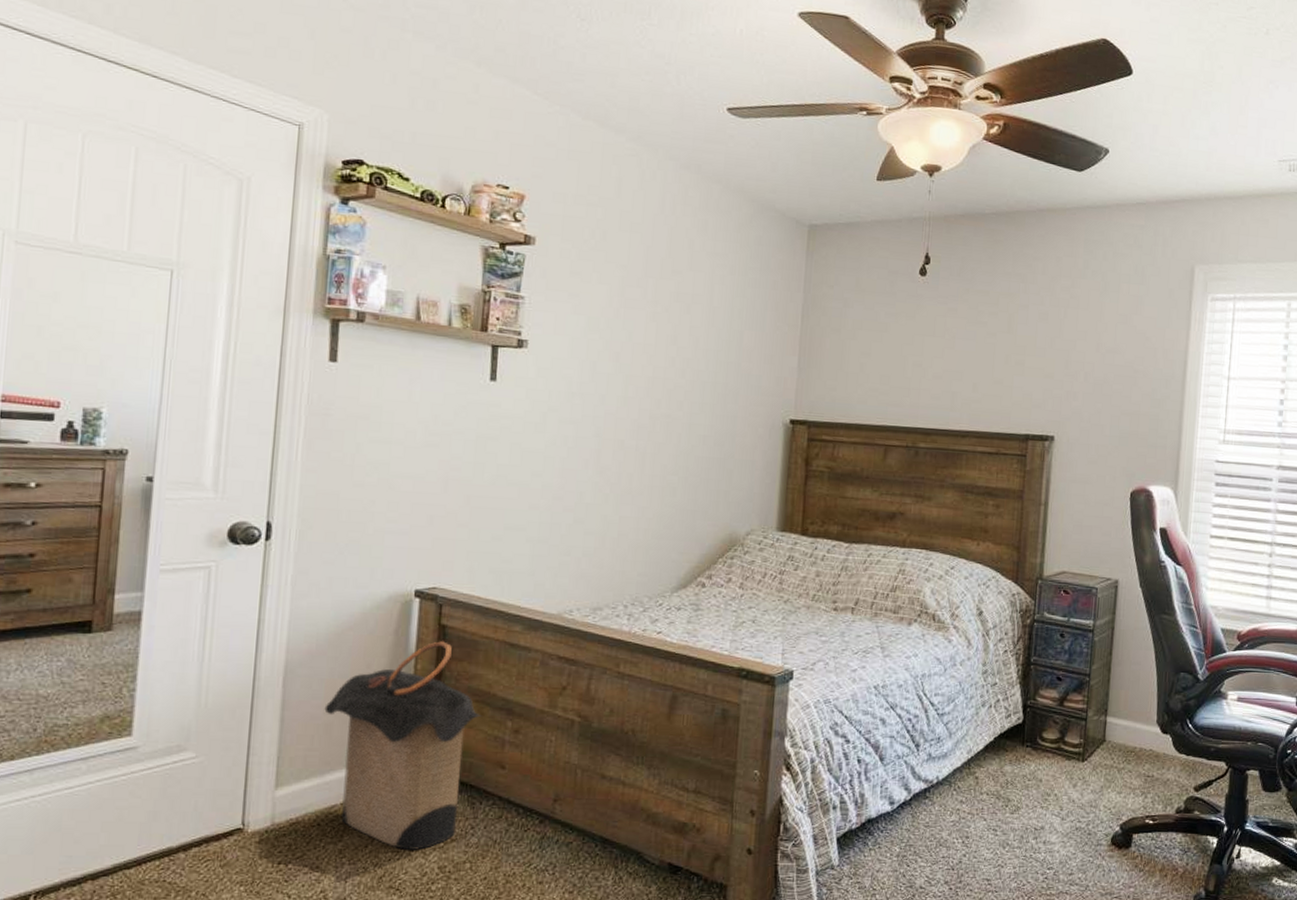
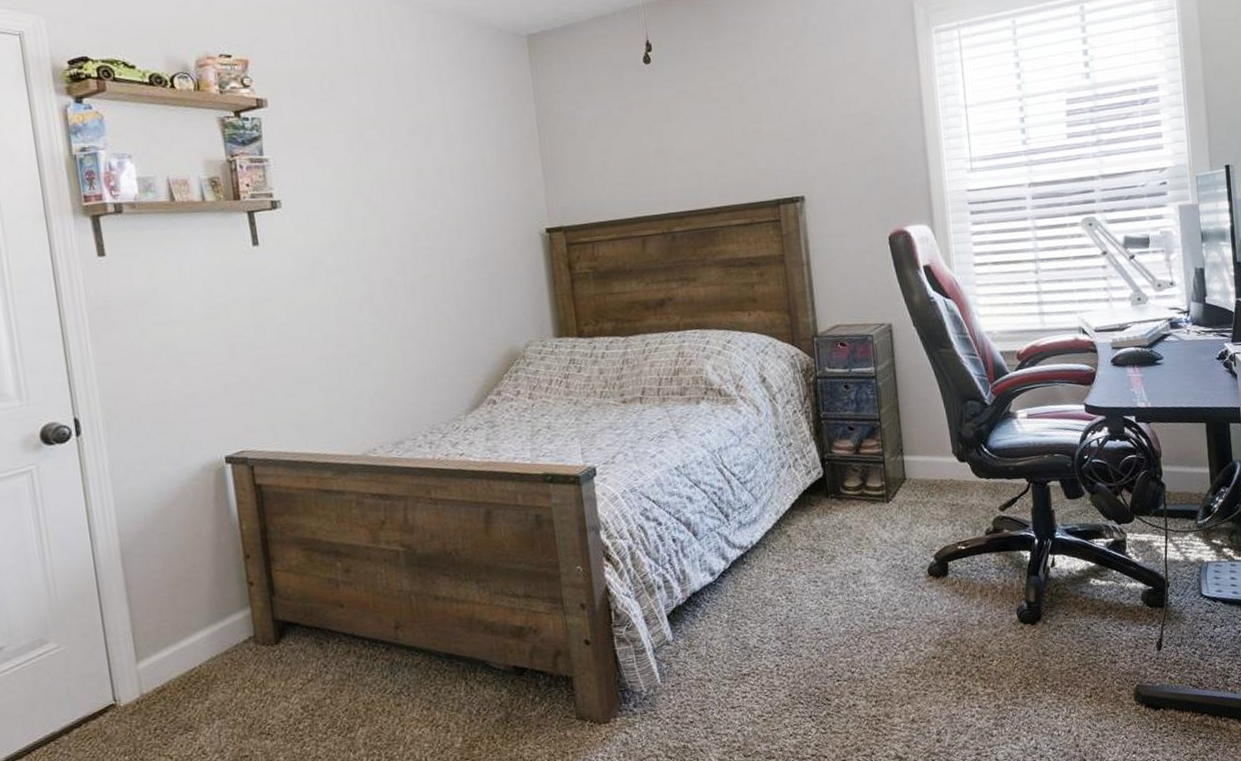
laundry hamper: present [324,641,482,851] -> none [165,499,312,698]

